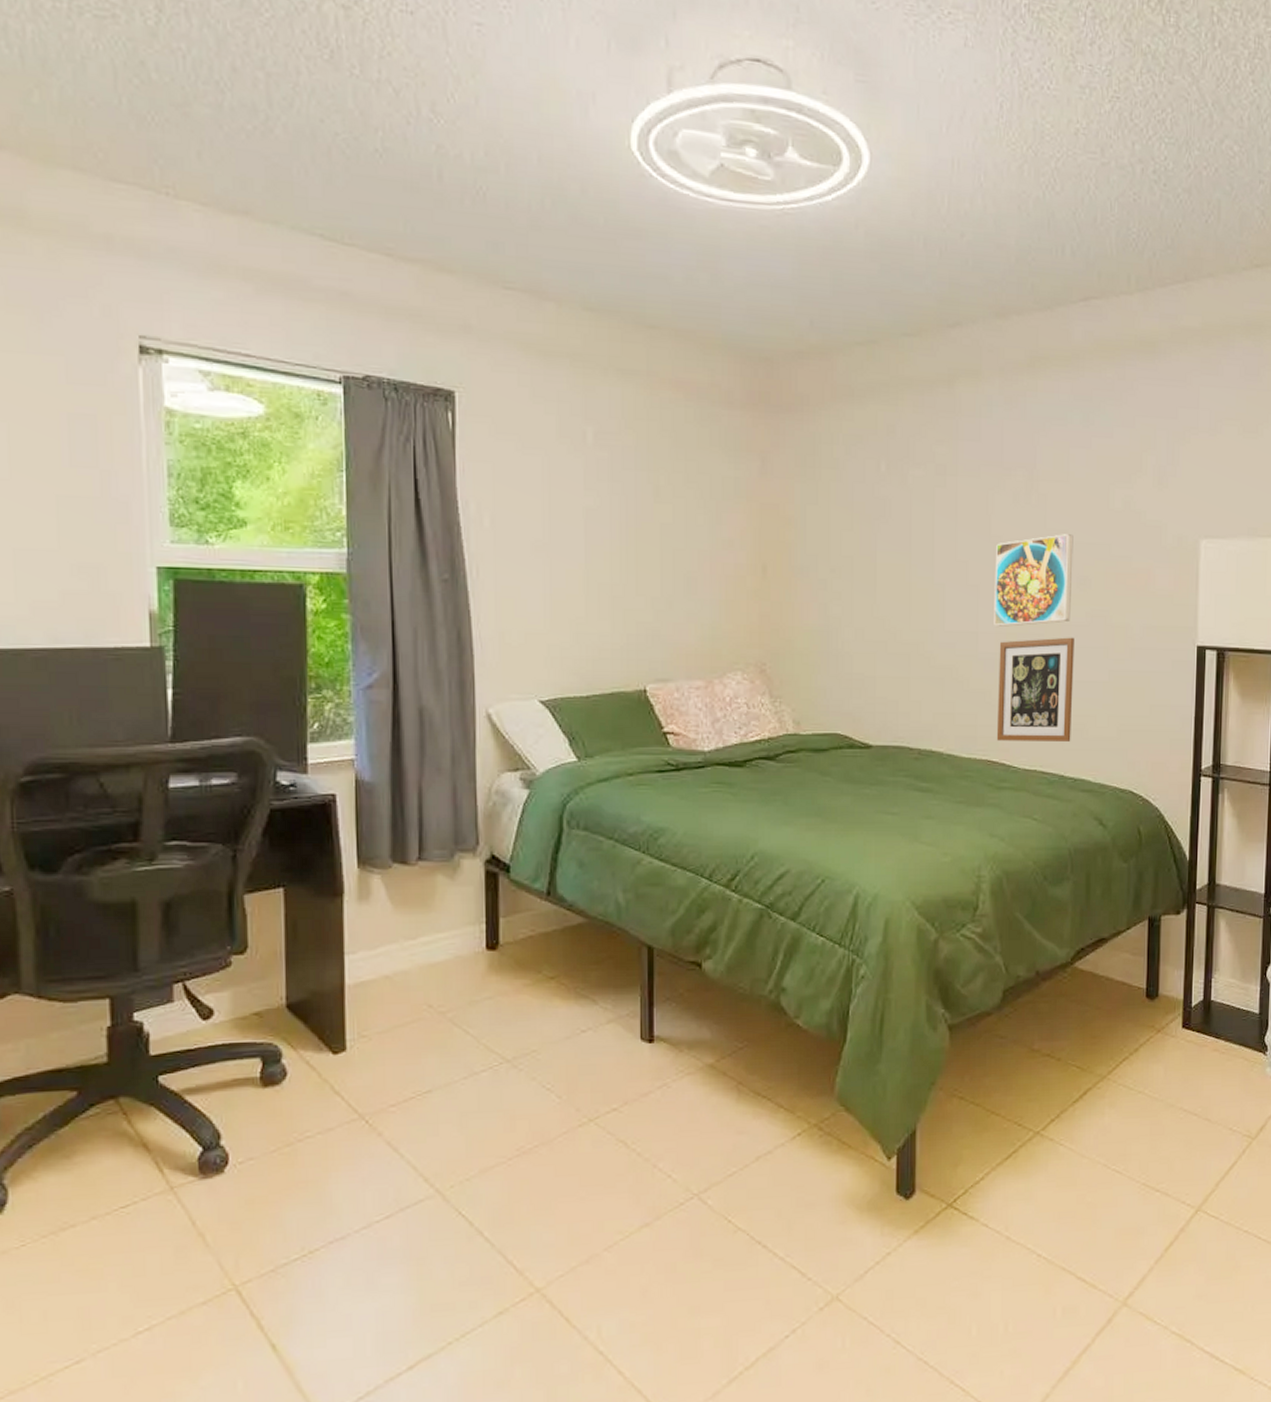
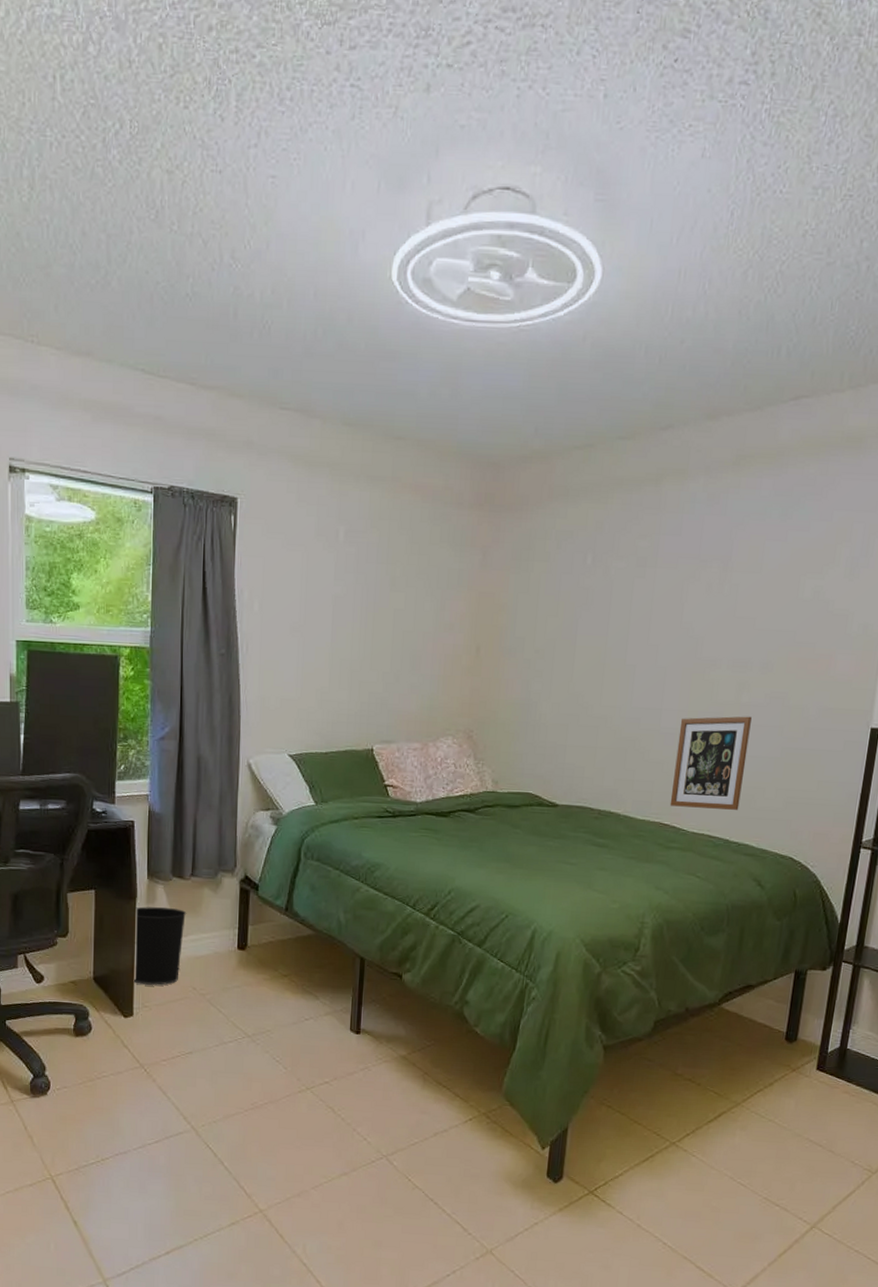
wastebasket: none [341,903,415,1007] -> present [133,906,187,986]
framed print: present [994,534,1074,627] -> none [677,621,761,705]

